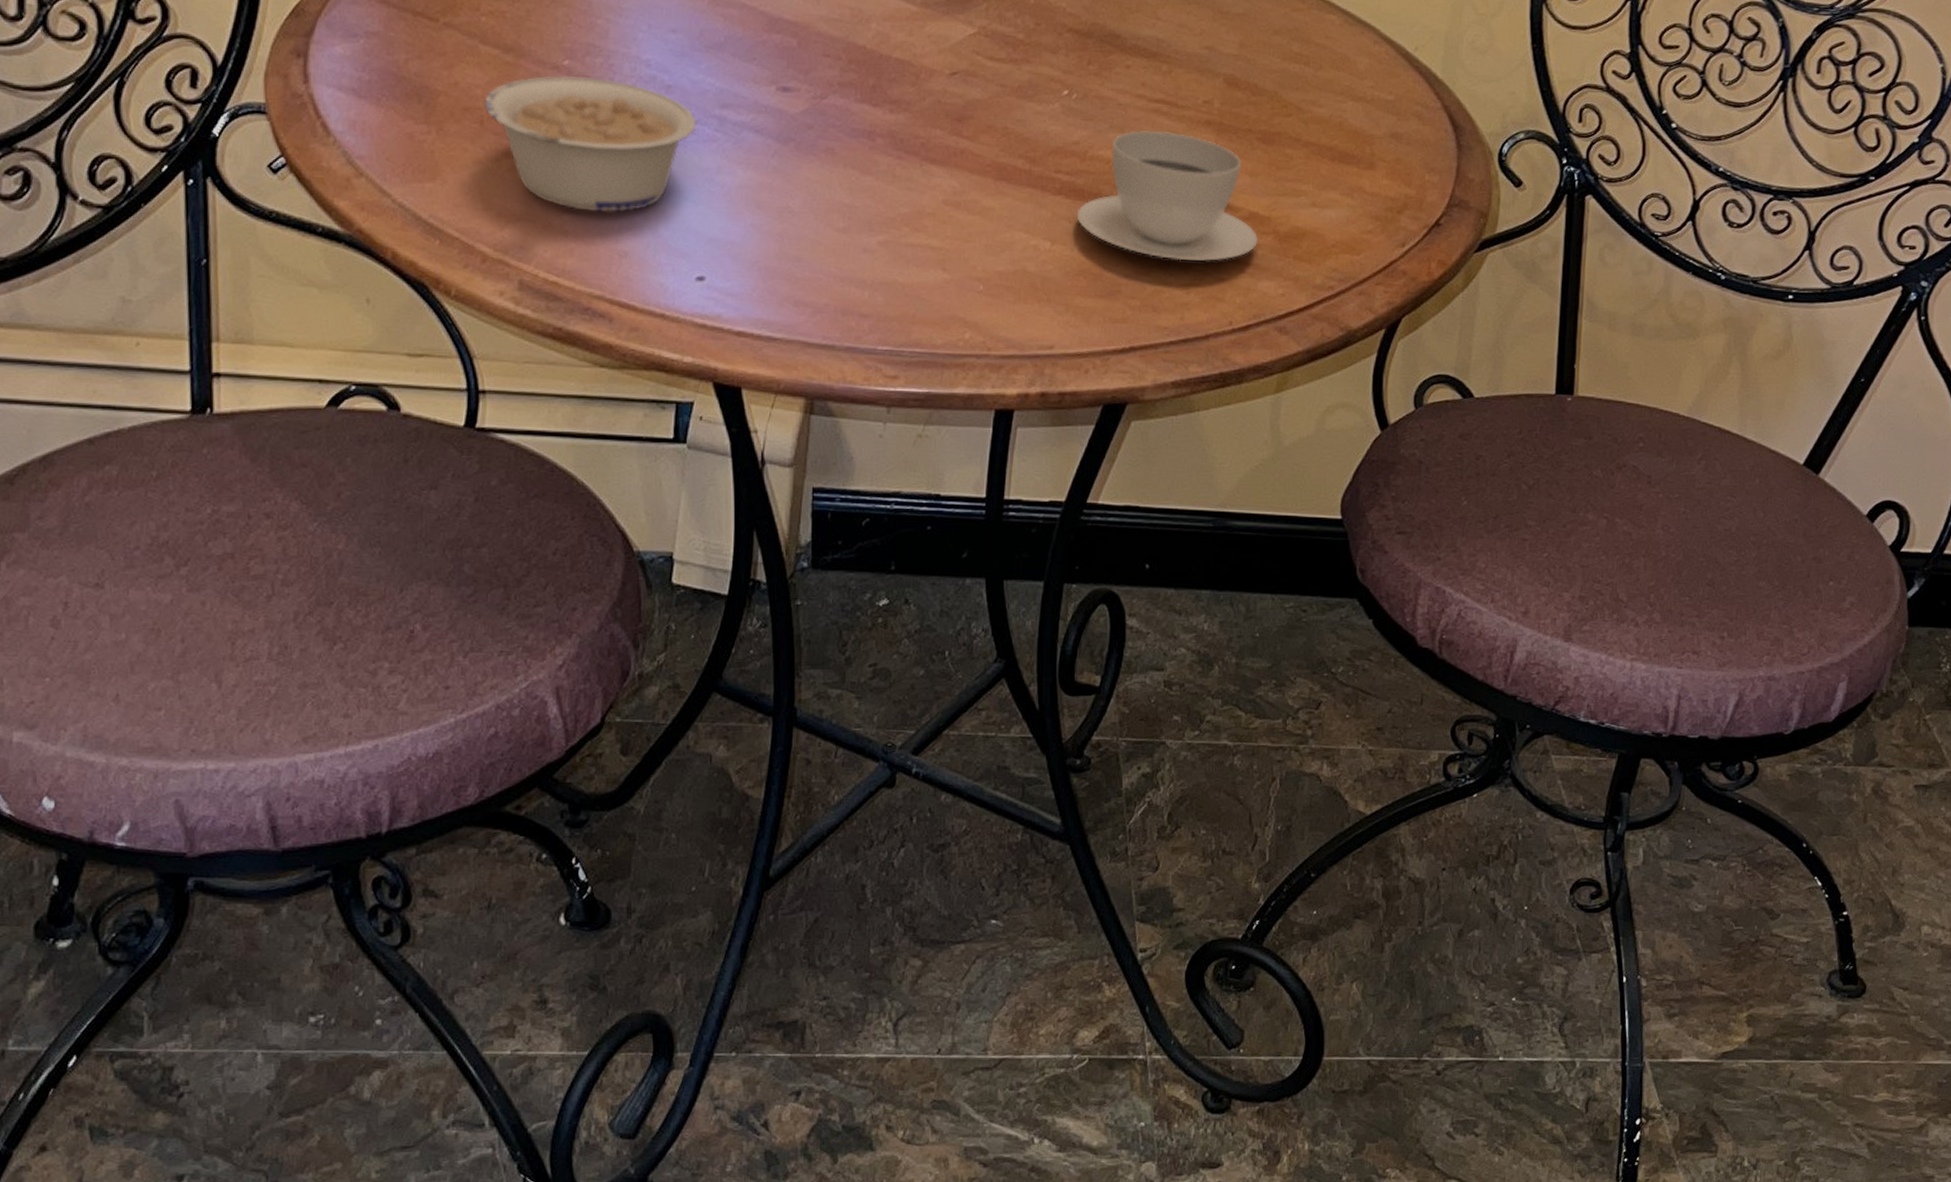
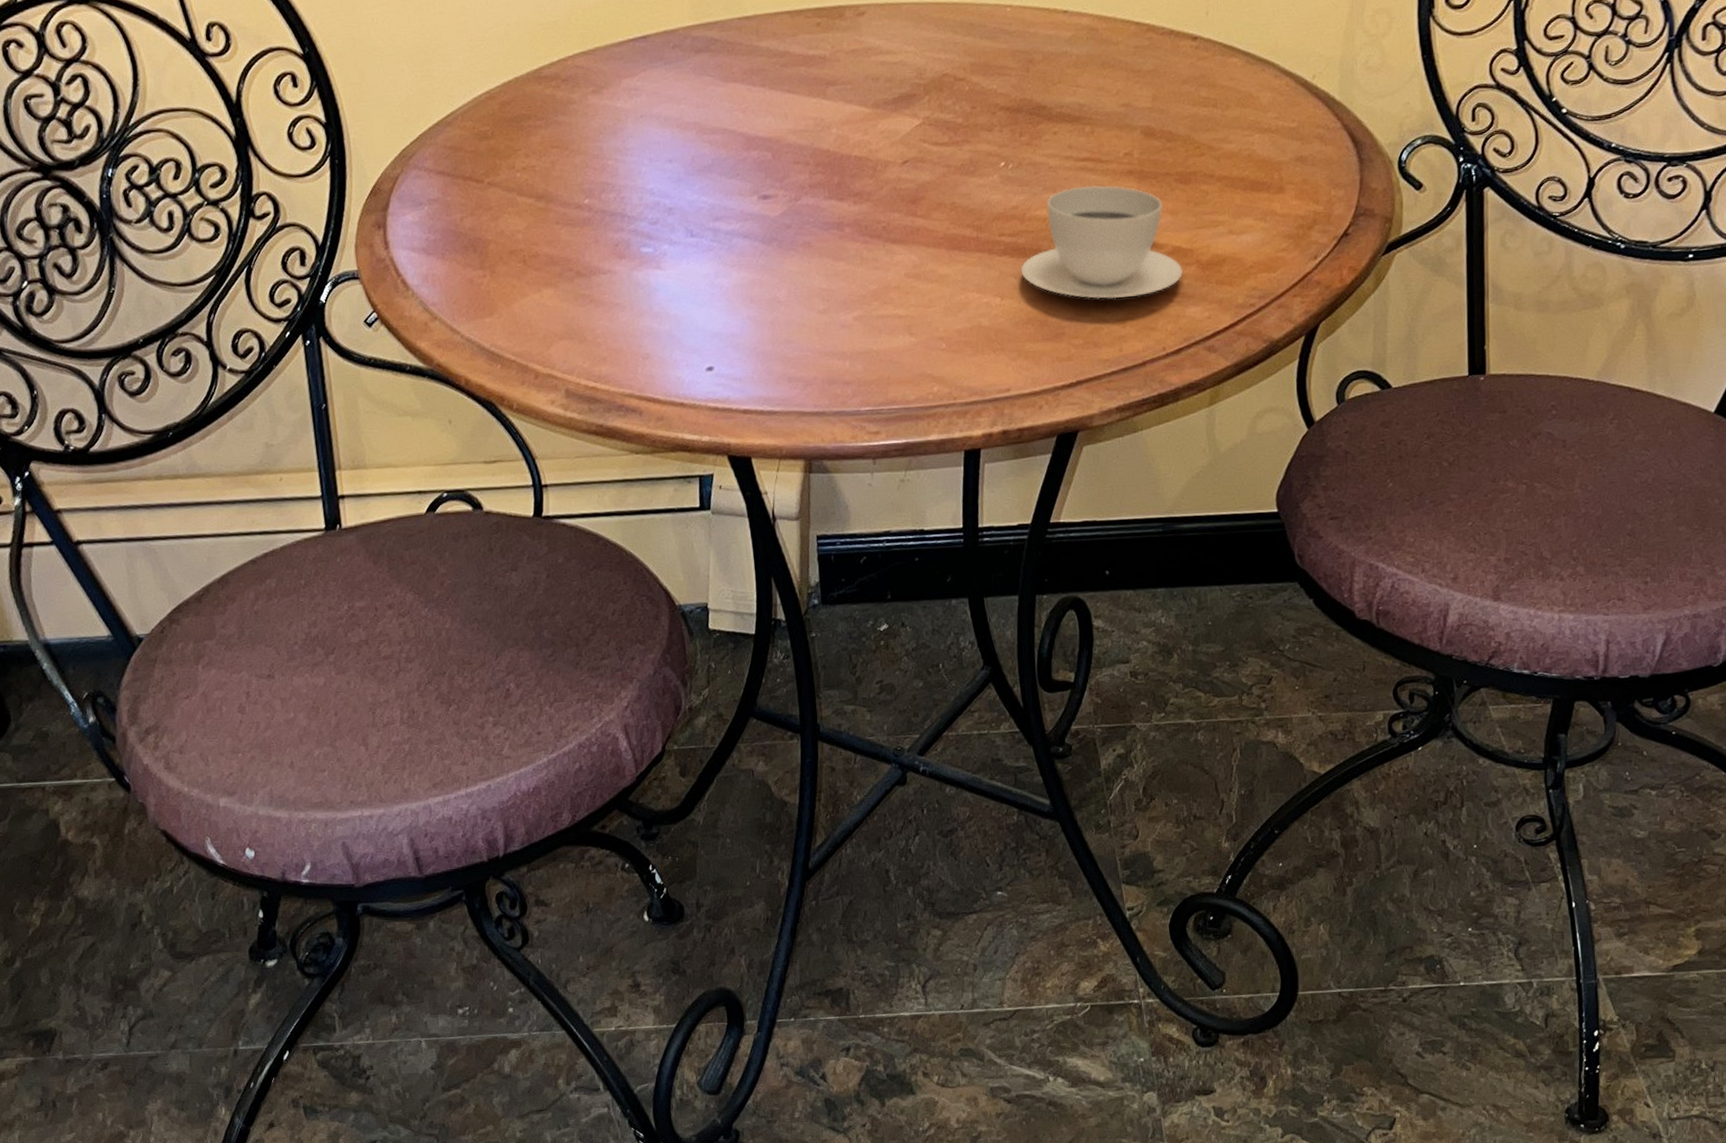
legume: present [483,75,697,213] -> none [524,210,696,325]

